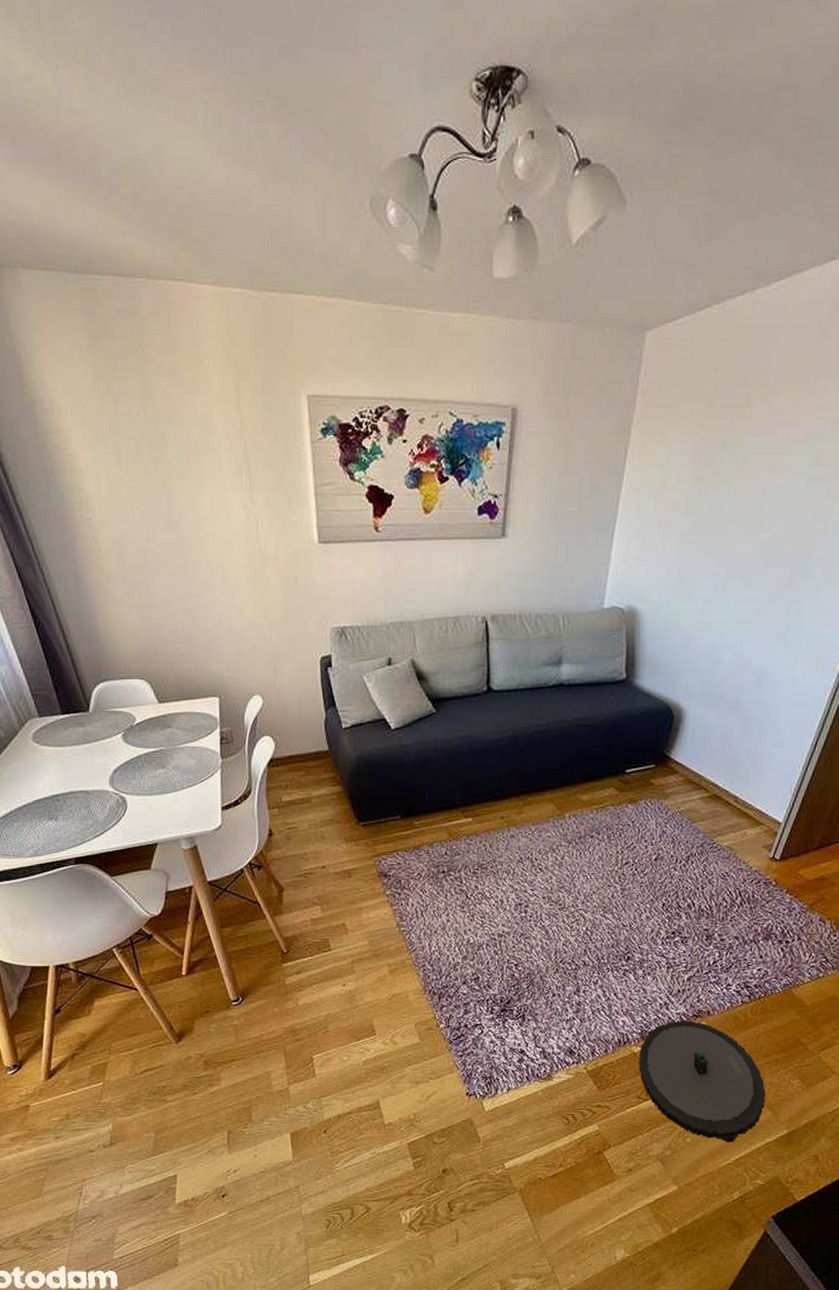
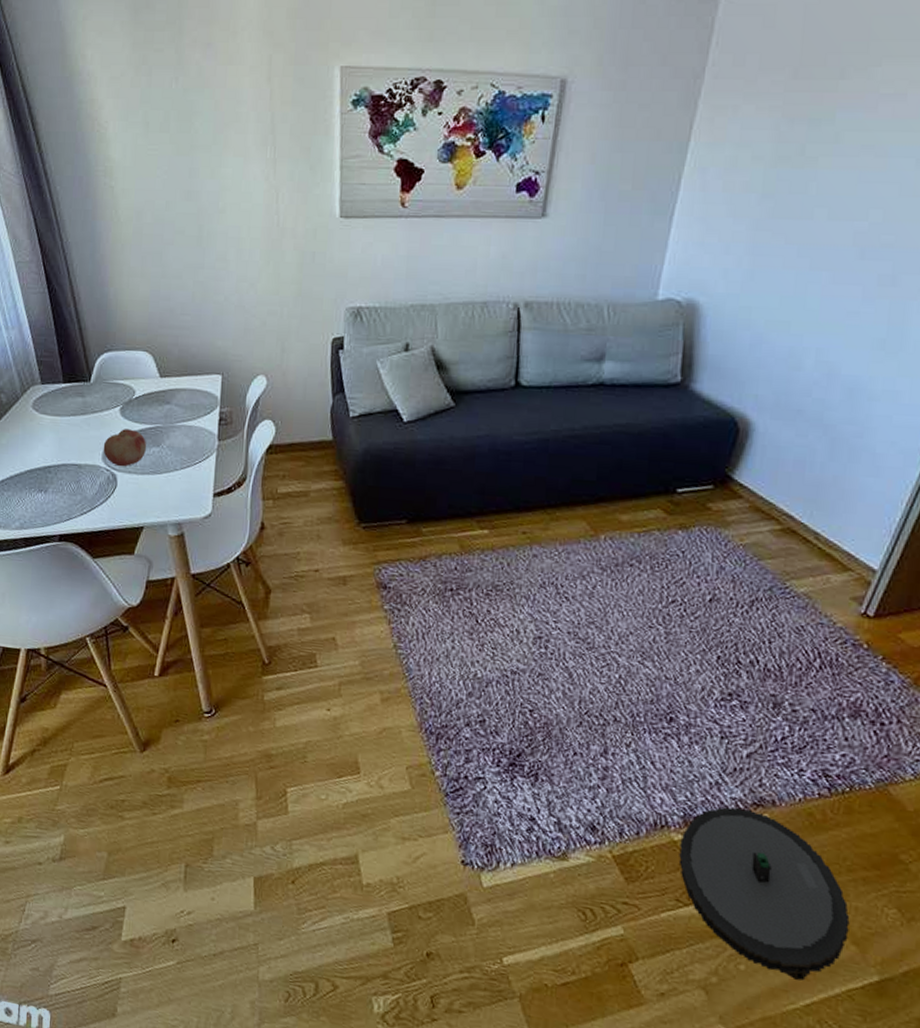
fruit: none [109,754,153,790] -> present [103,429,147,467]

